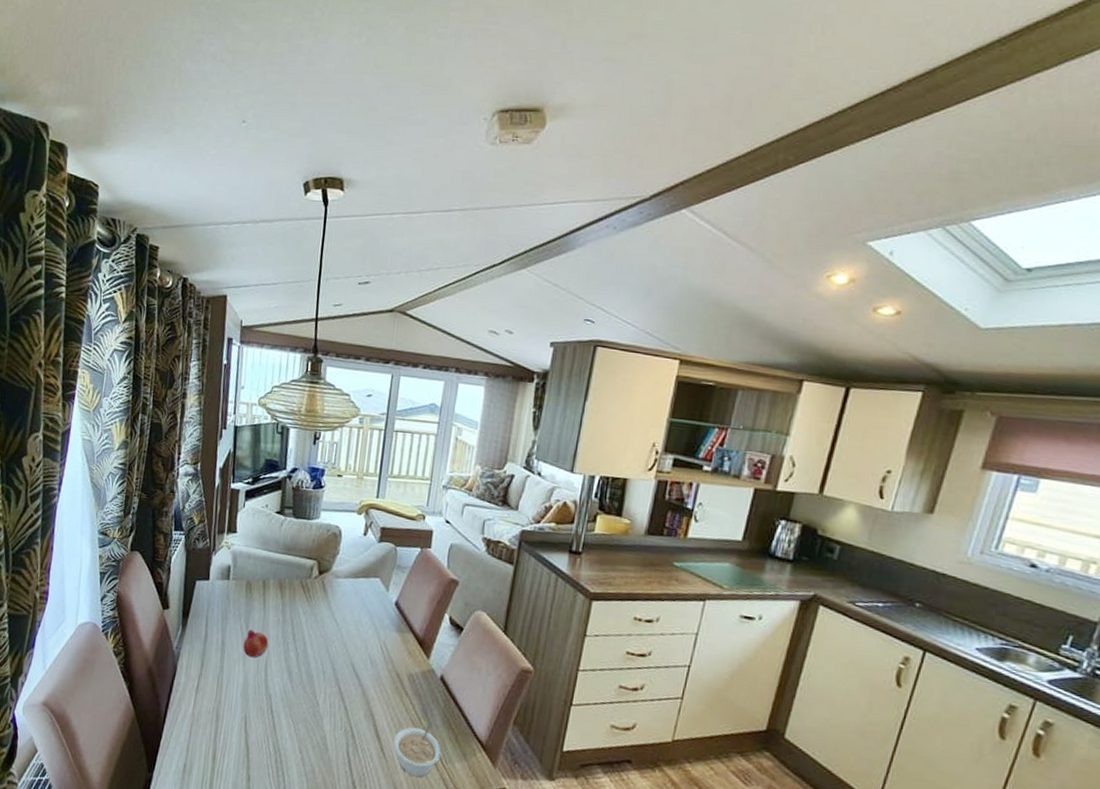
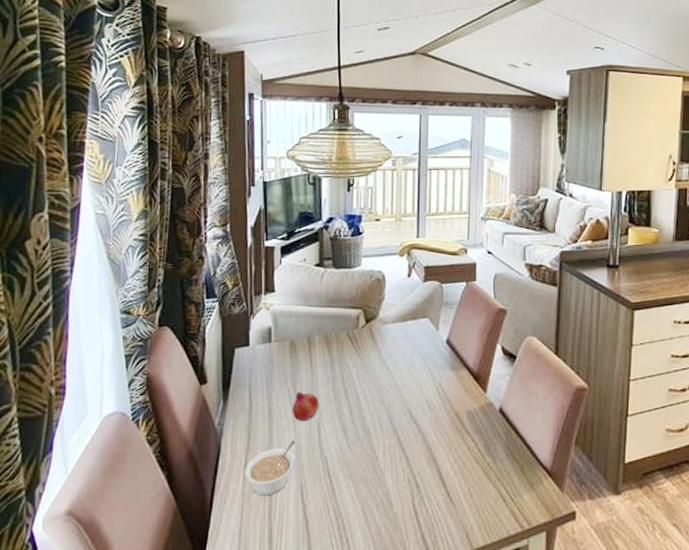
legume: none [195,673,244,720] -> present [244,440,296,496]
legume: present [393,722,441,777] -> none [460,457,508,516]

